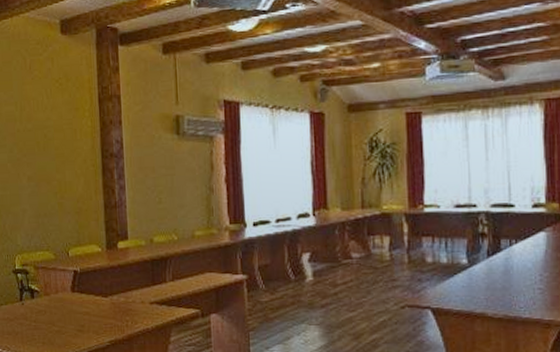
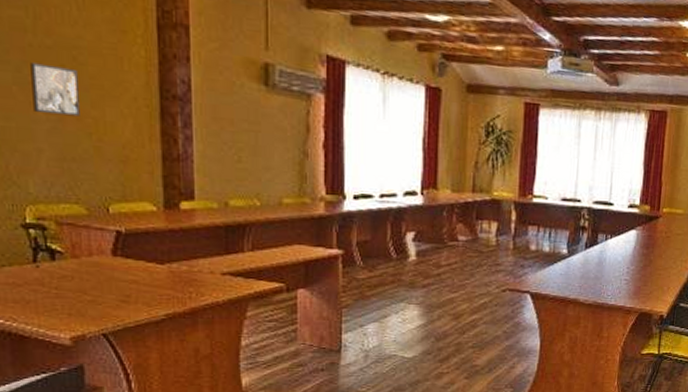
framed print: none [18,143,49,182] -> present [30,62,80,117]

